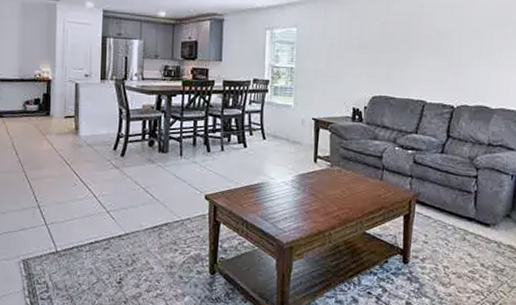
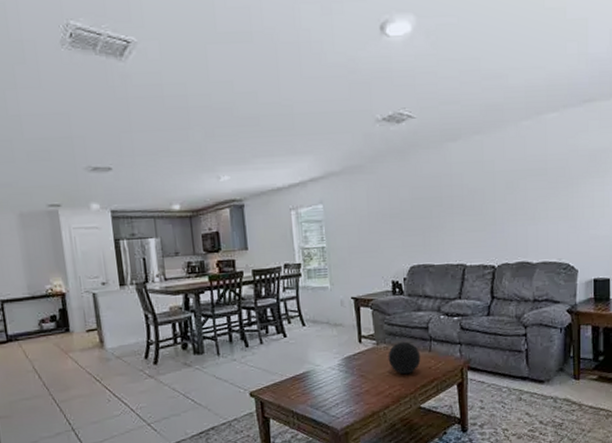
decorative orb: none [340,166,372,199] -> present [388,341,421,375]

